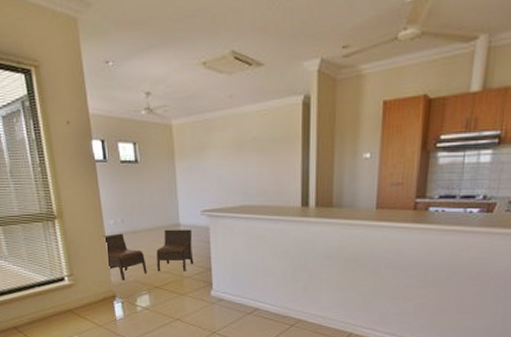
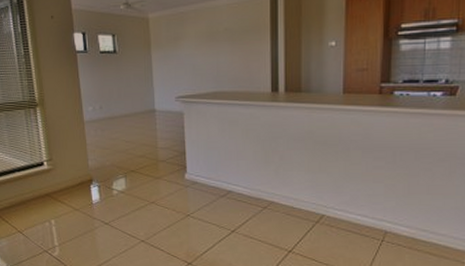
armless chair: present [103,229,194,281] -> none [82,115,168,165]

